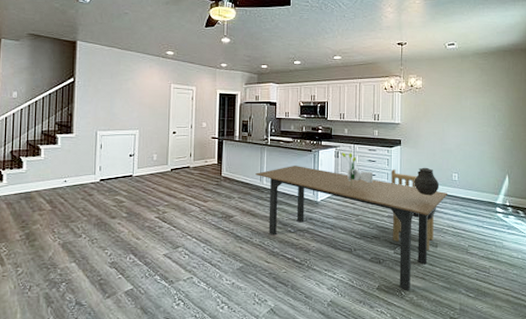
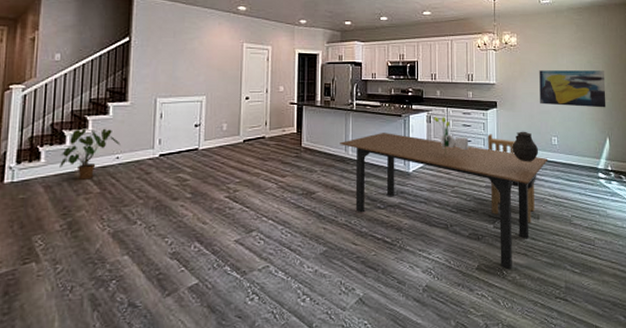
house plant: none [18,156,68,199] -> present [59,128,121,180]
wall art: none [442,111,508,148] -> present [539,70,606,108]

